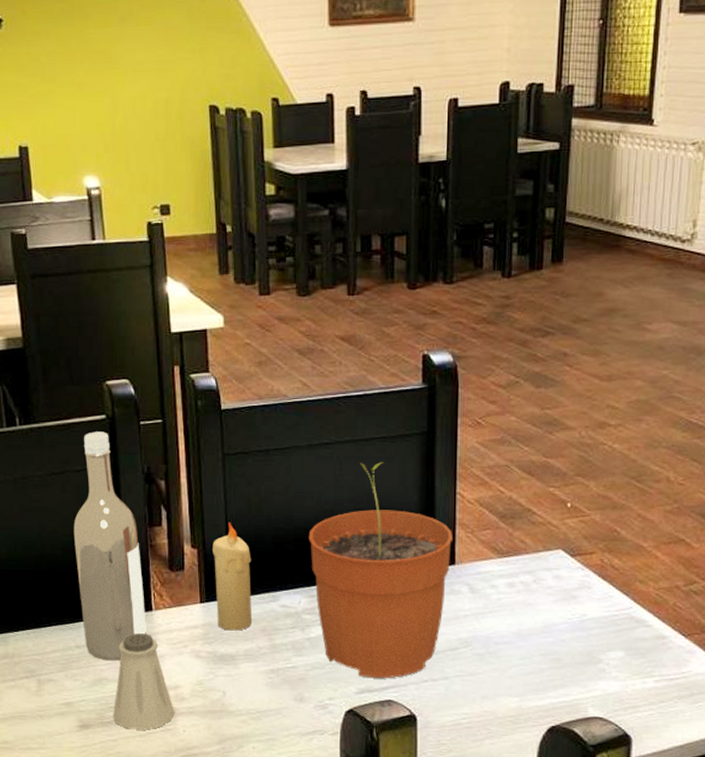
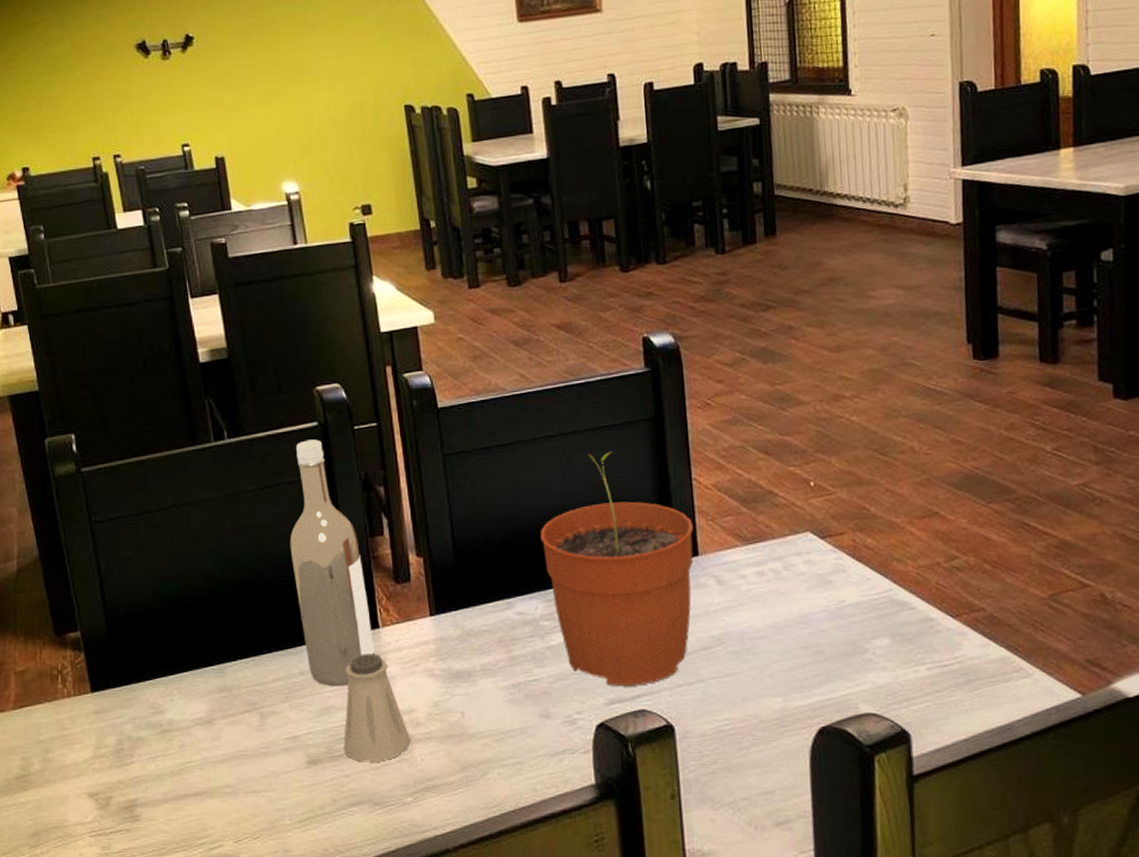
candle: present [213,522,252,631] -> none [439,526,487,644]

